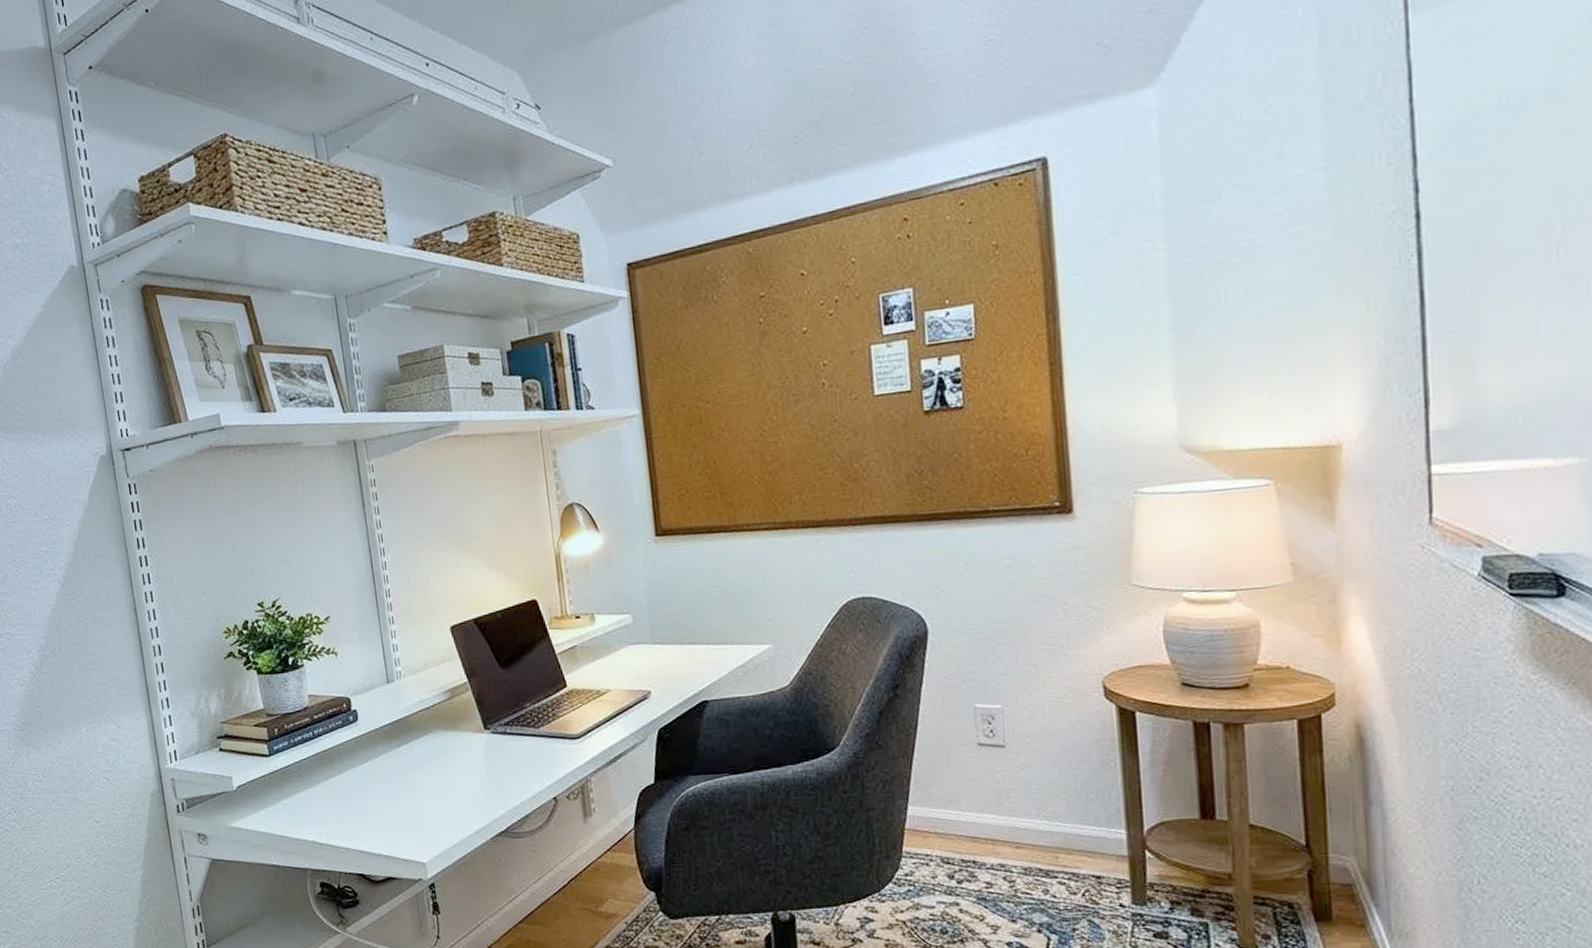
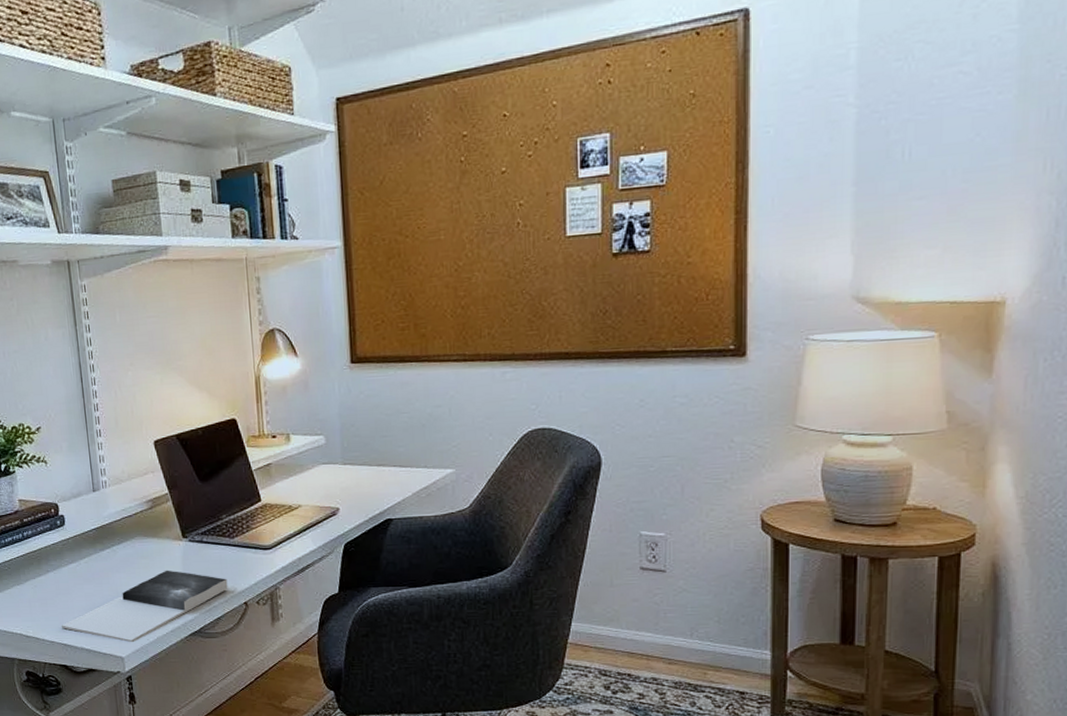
book: none [356,765,536,846] -> present [61,570,228,642]

